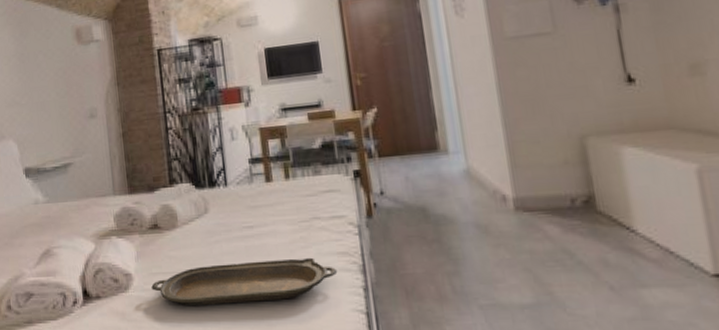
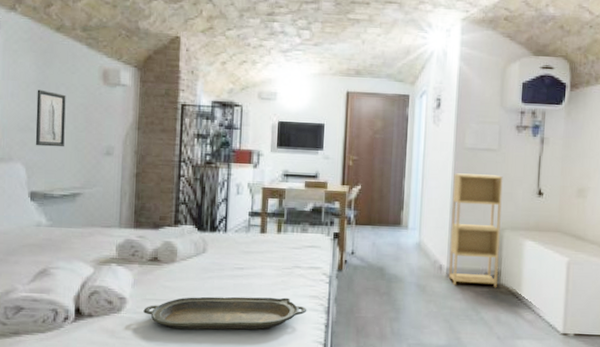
wall art: none [18,61,50,120] -> present [35,89,66,147]
shelving unit: none [497,65,593,220] -> present [448,173,503,288]

